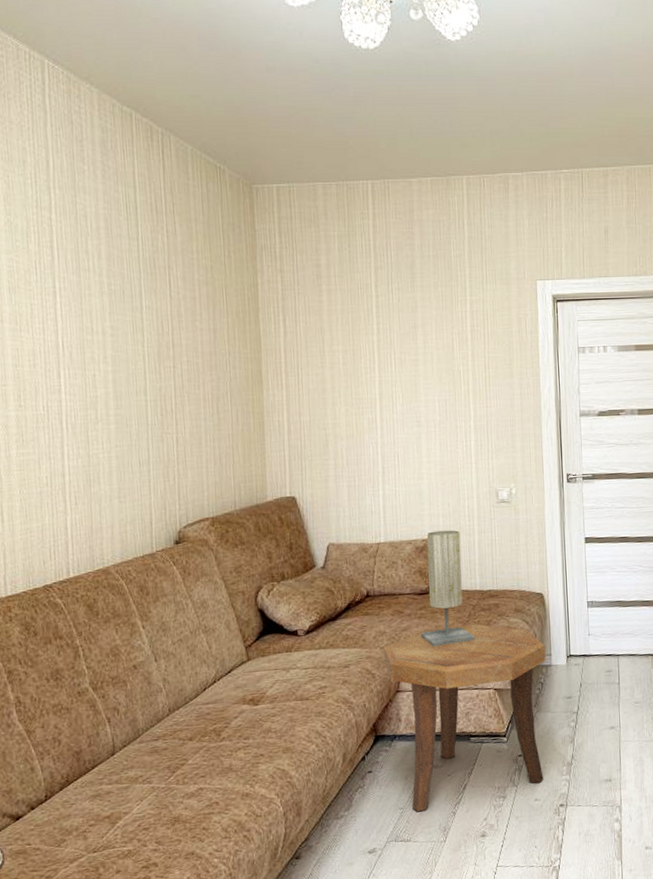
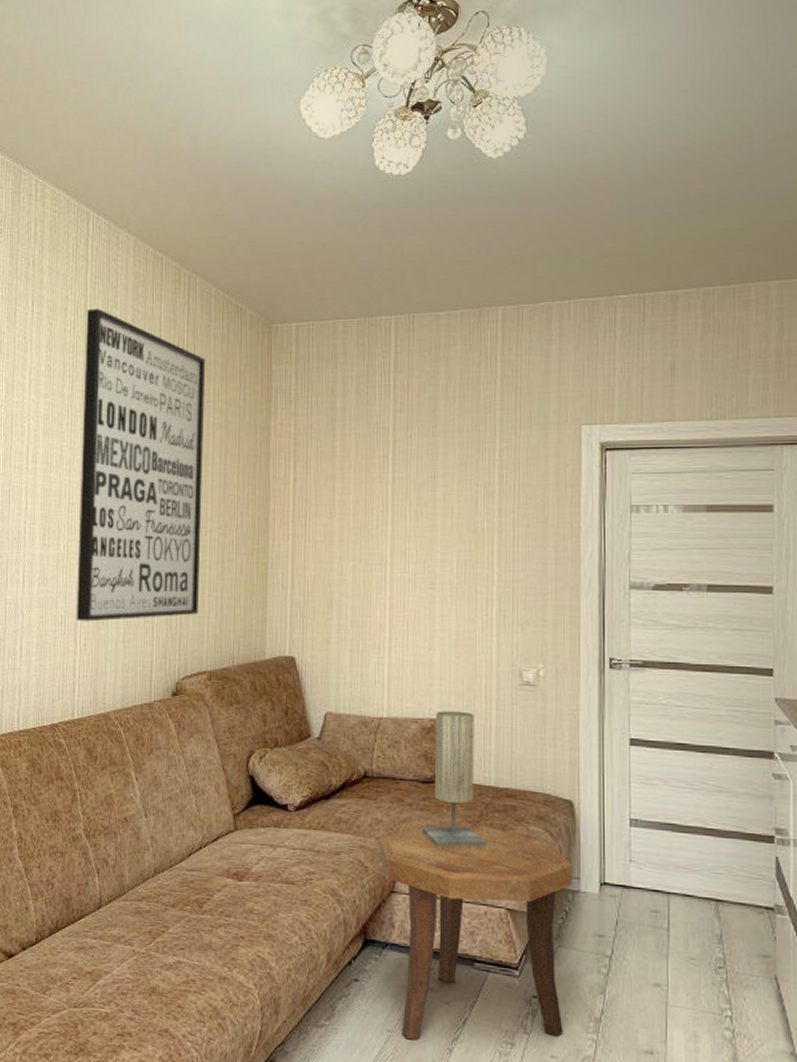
wall art: none [49,162,196,481] -> present [76,308,206,622]

